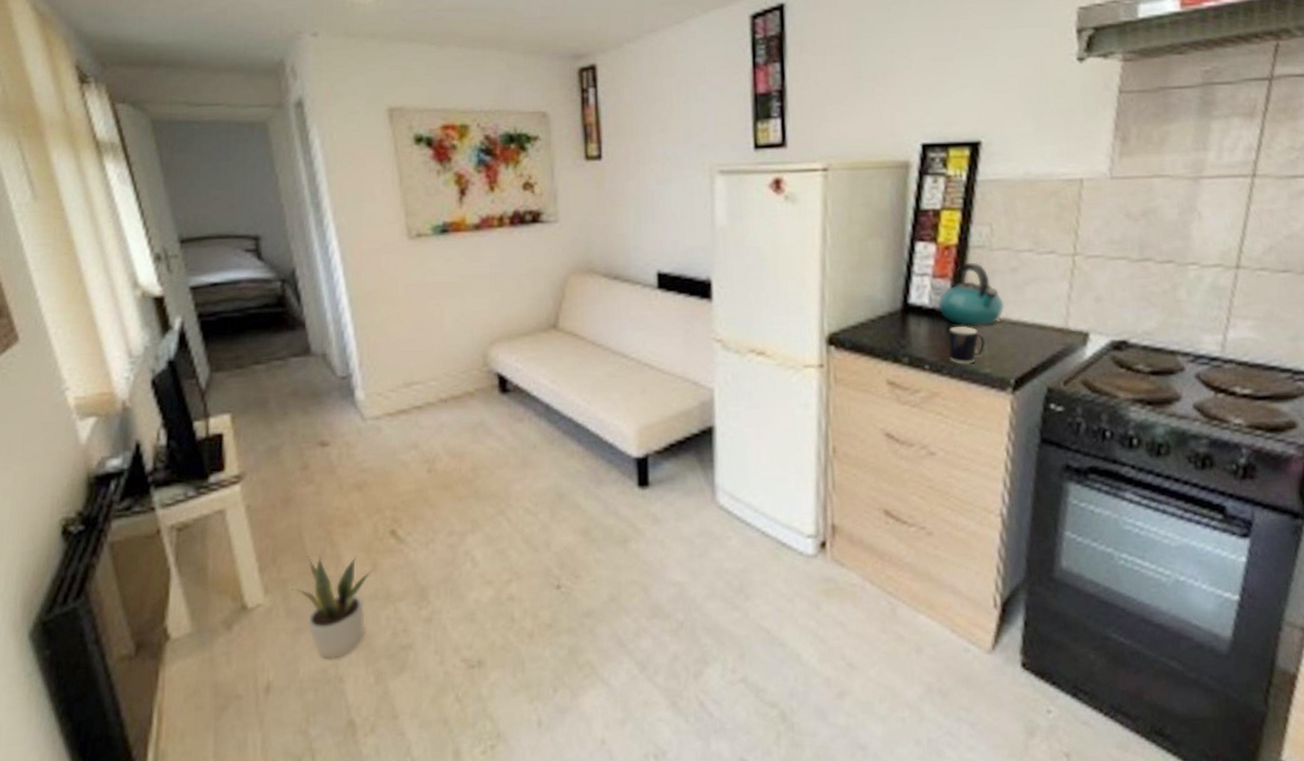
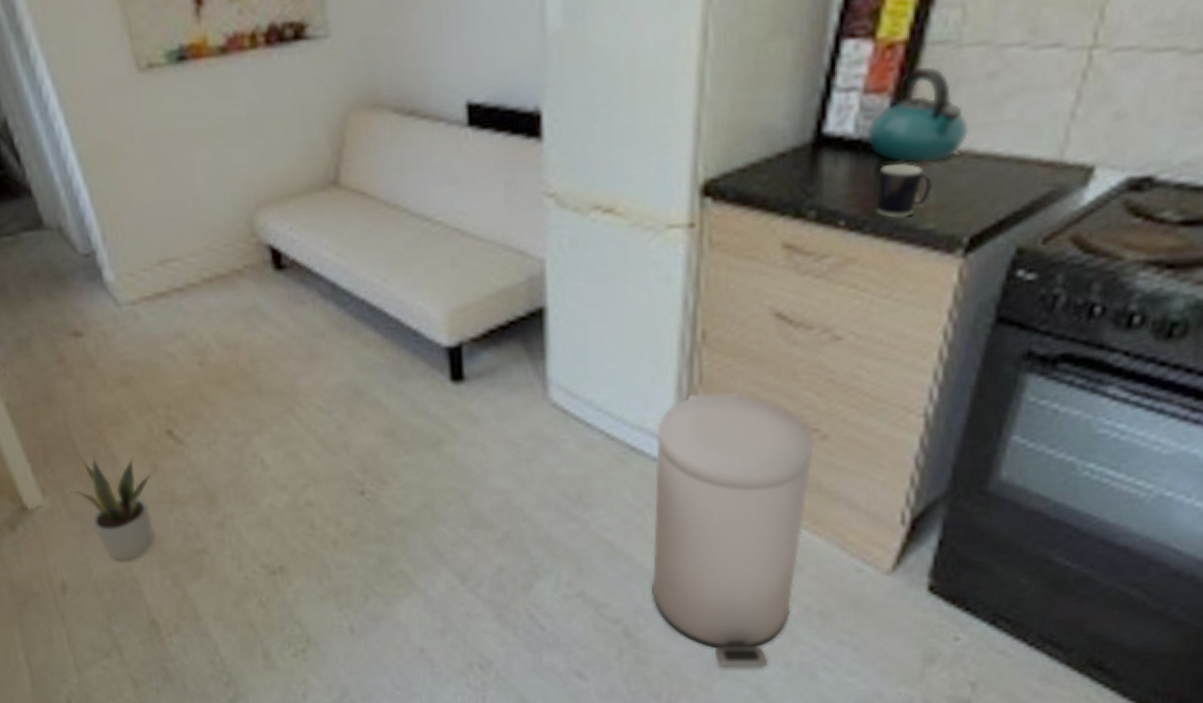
pedal bin: none [802,497,923,749] -> present [652,393,814,669]

